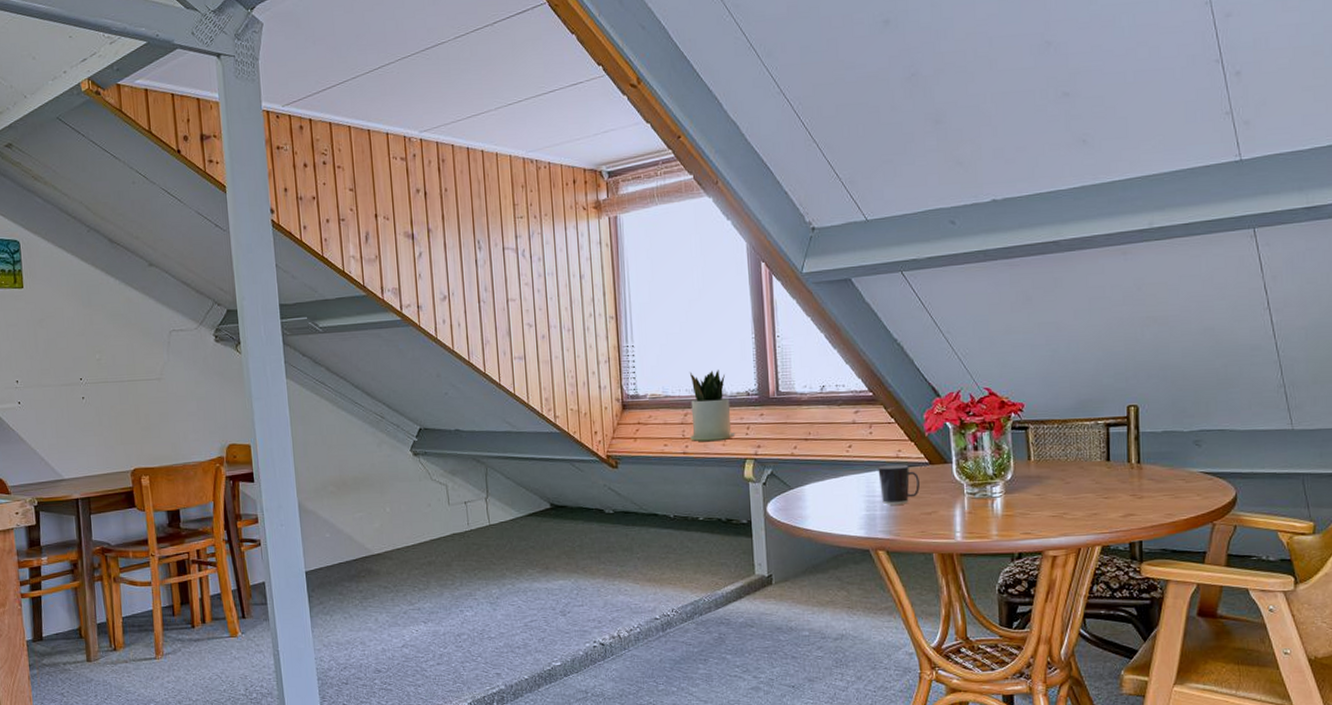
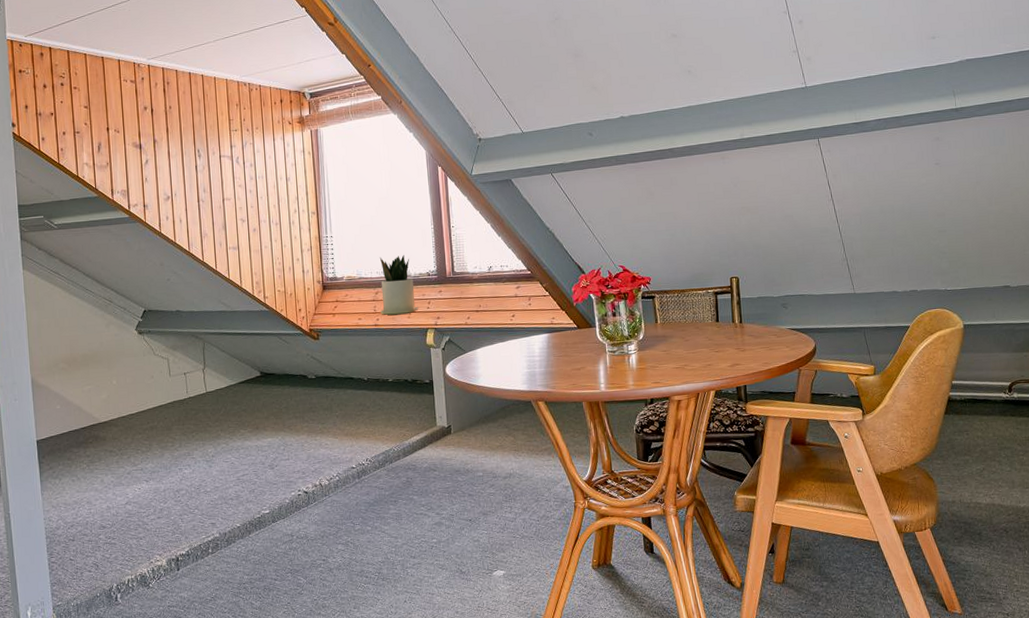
mug: present [878,464,920,505] -> none [536,329,570,364]

